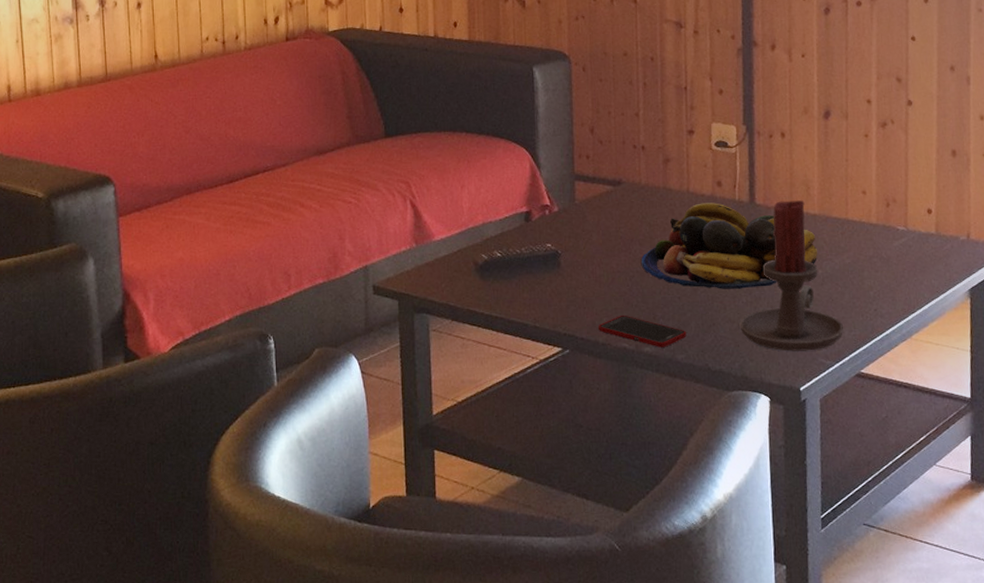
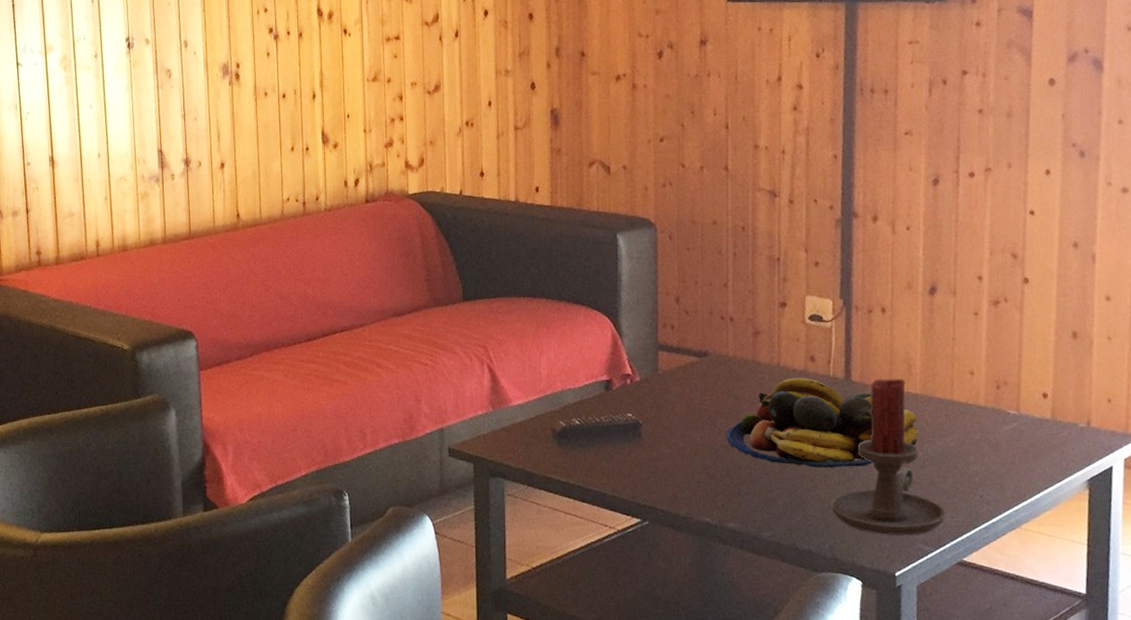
cell phone: present [598,315,687,347] -> none [680,488,773,524]

